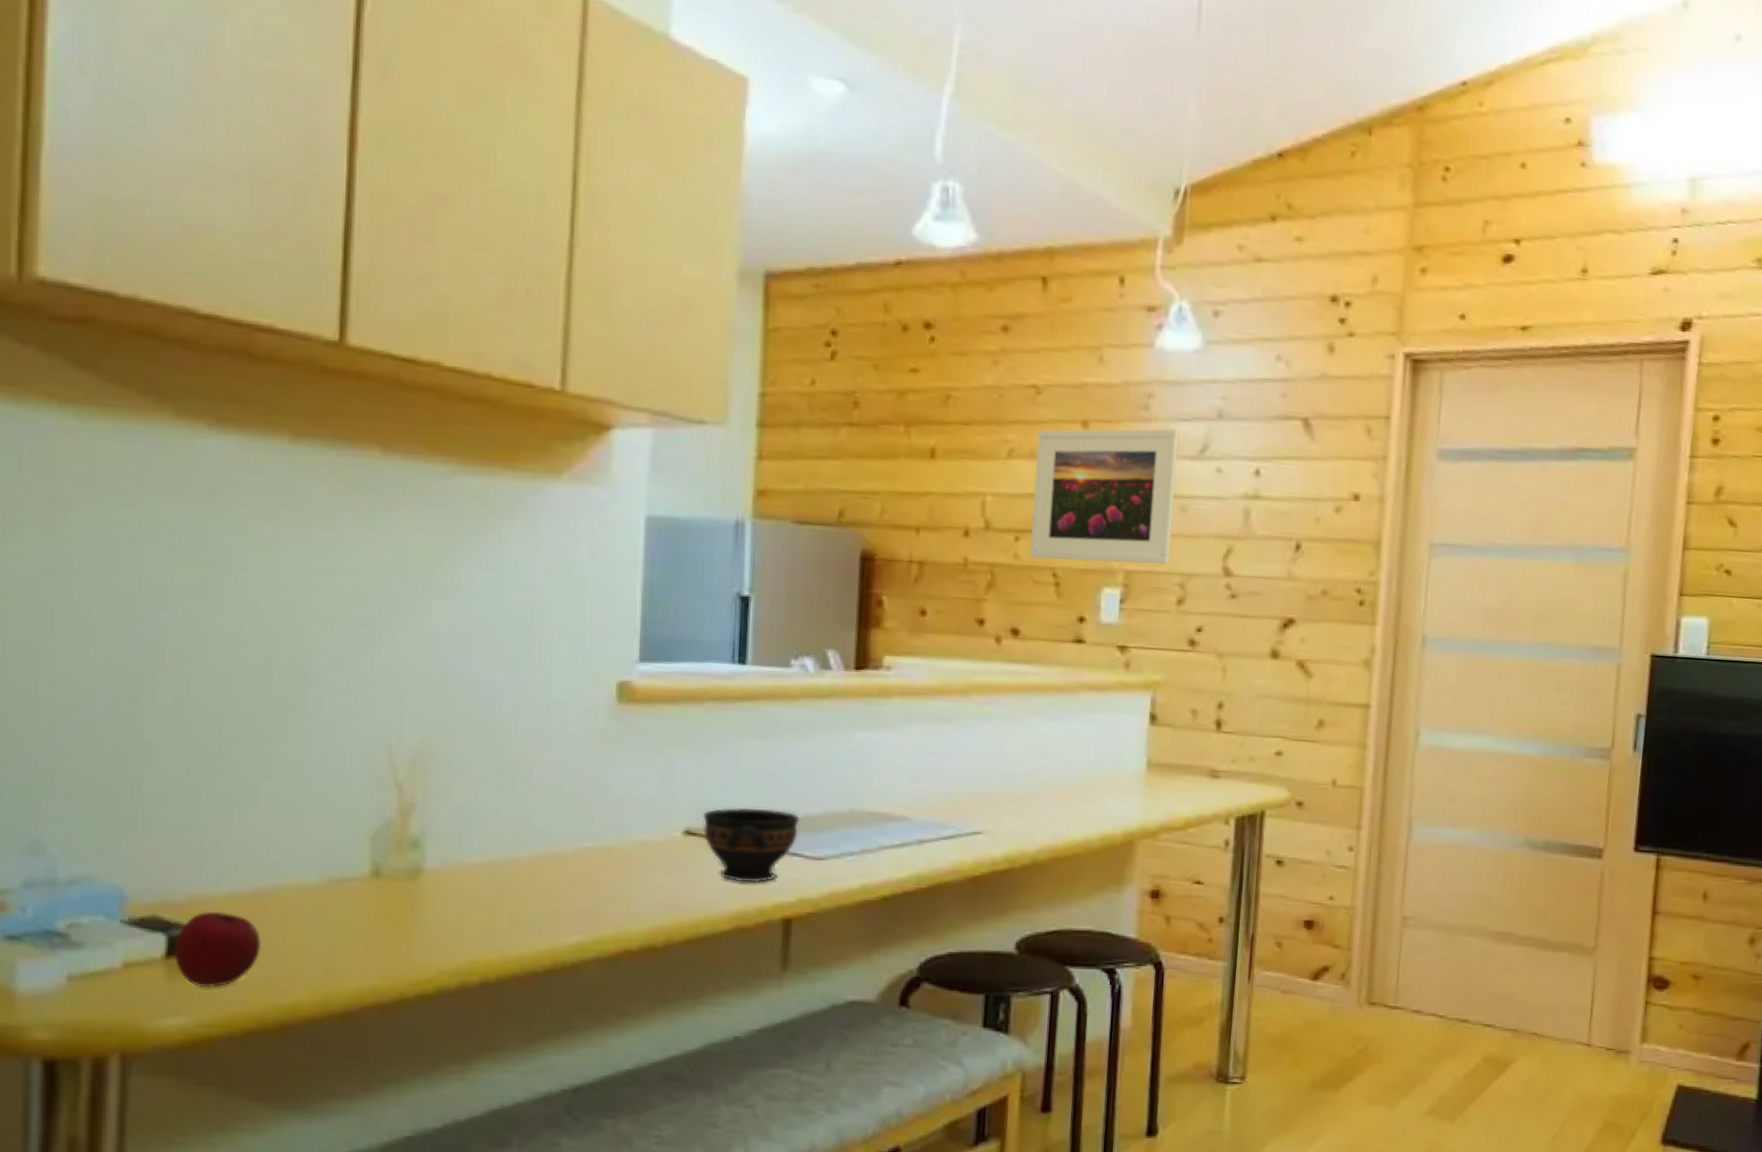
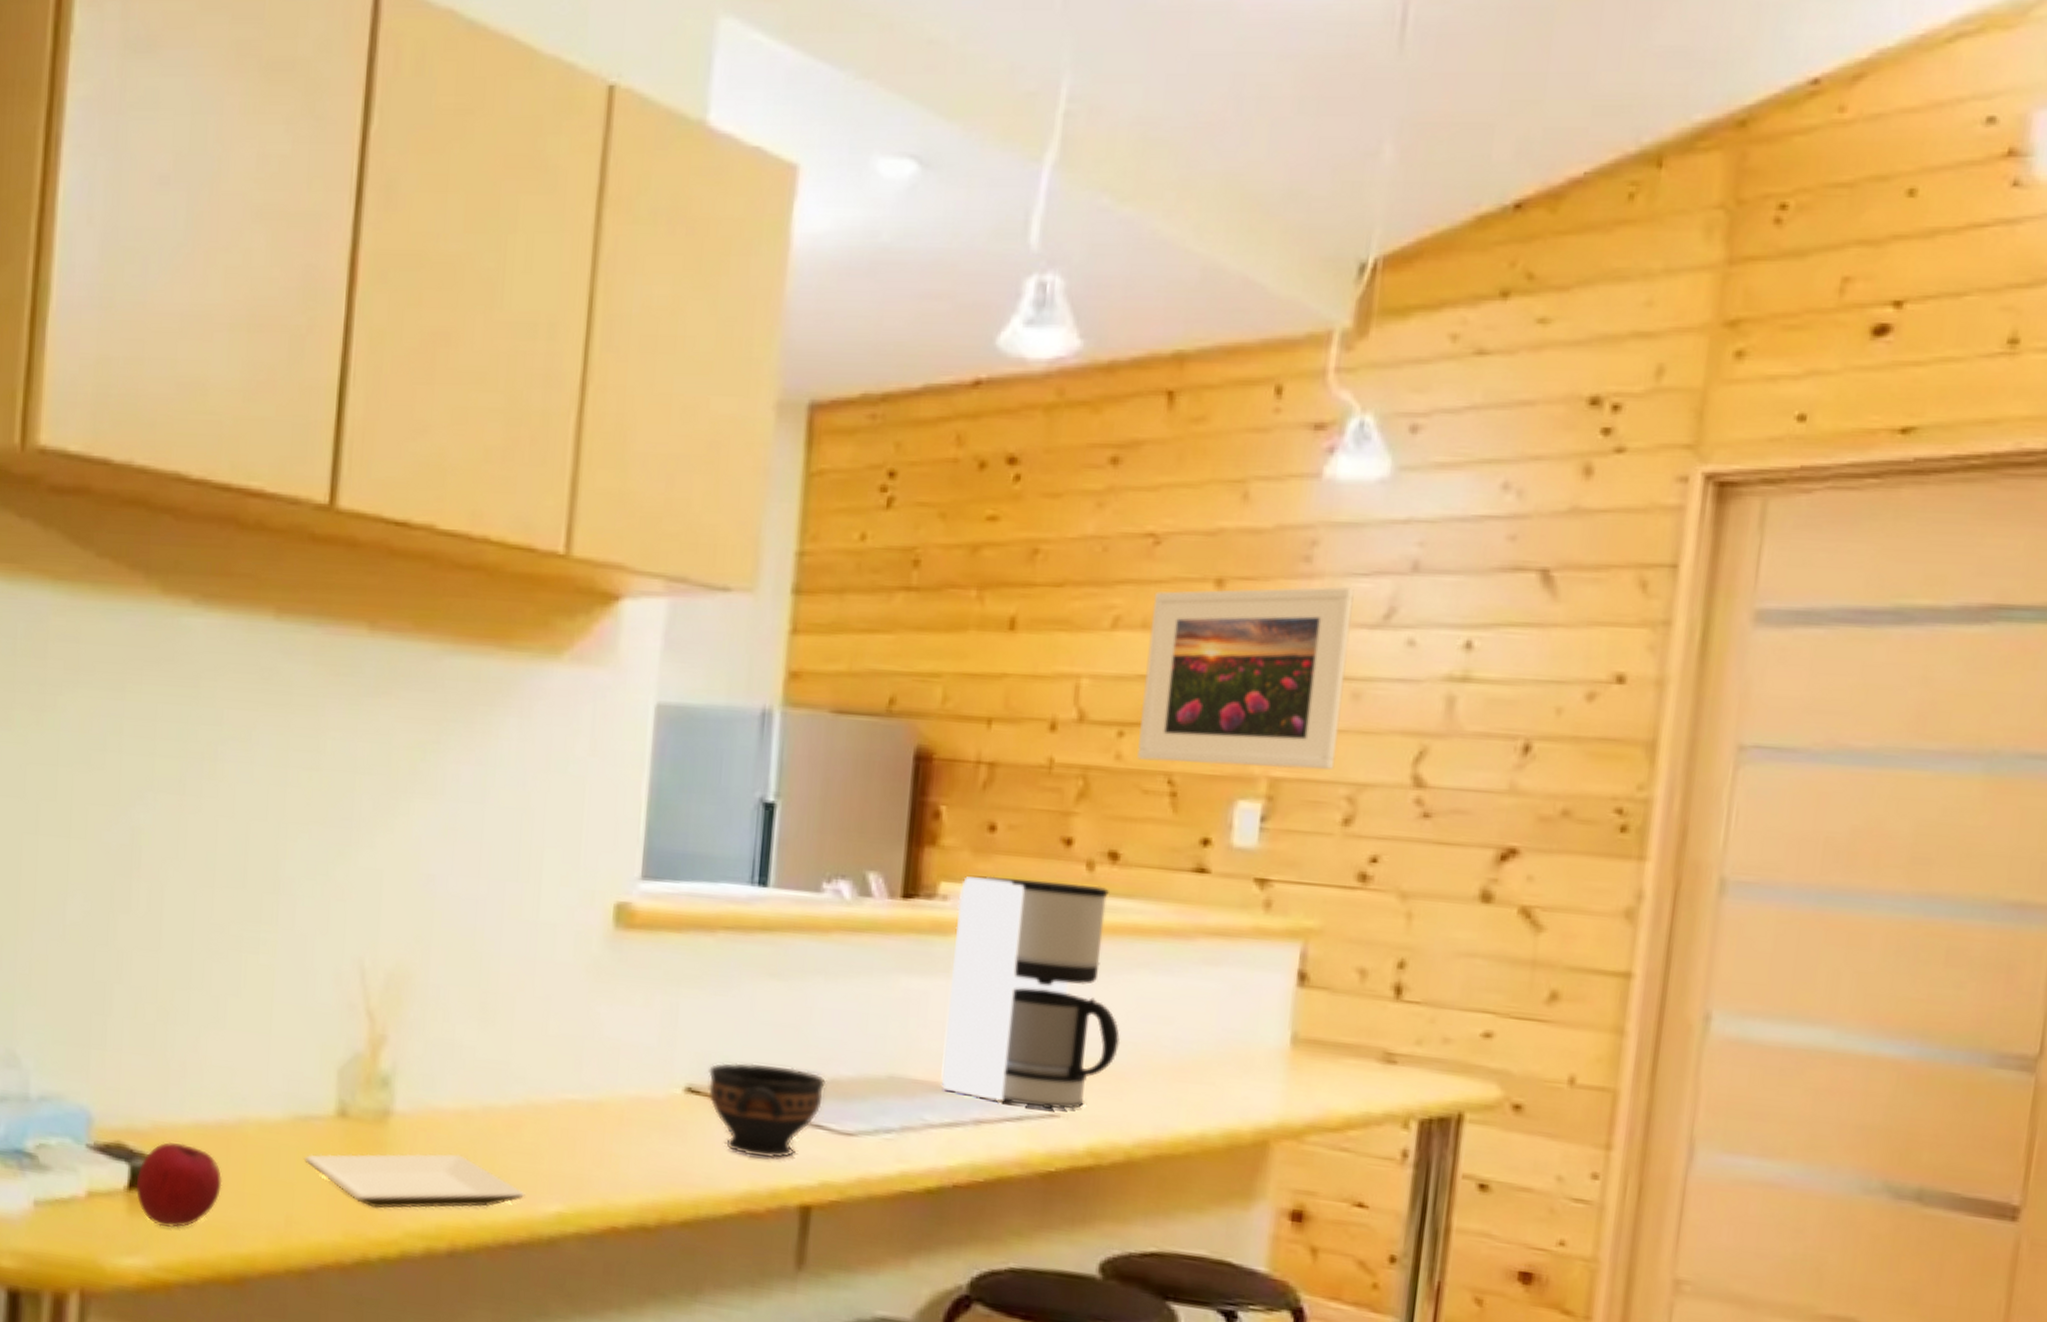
plate: none [342,901,548,953] -> present [304,1153,526,1209]
coffee maker: none [891,650,1025,829] -> present [940,875,1121,1110]

